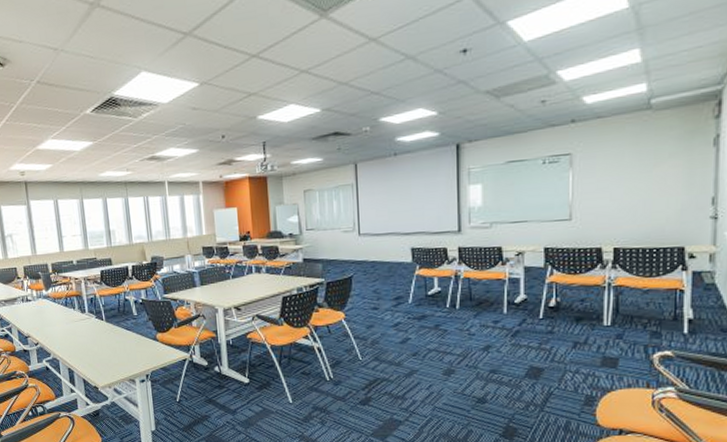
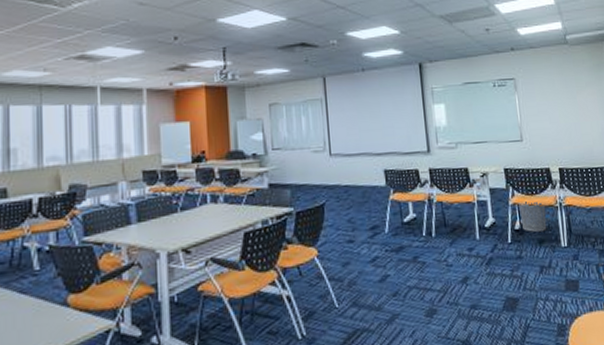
waste bin: none [557,281,589,311] -> present [518,202,547,233]

